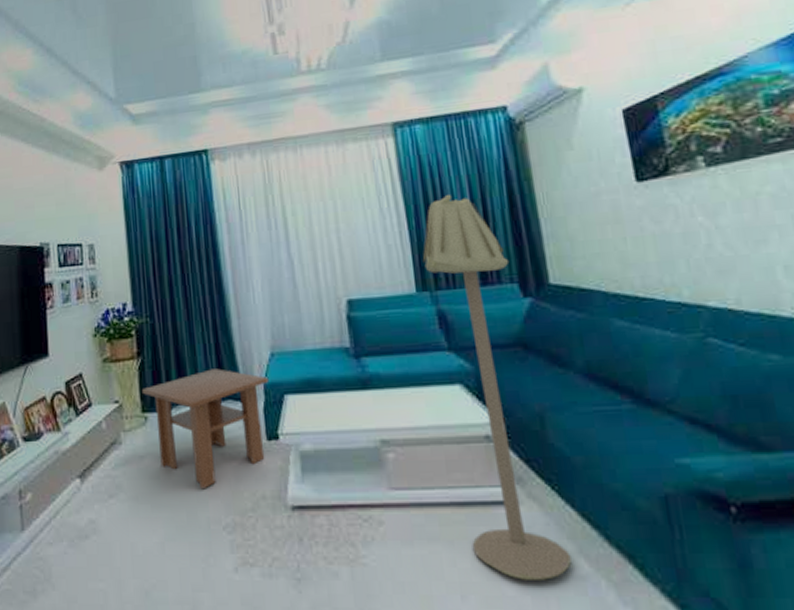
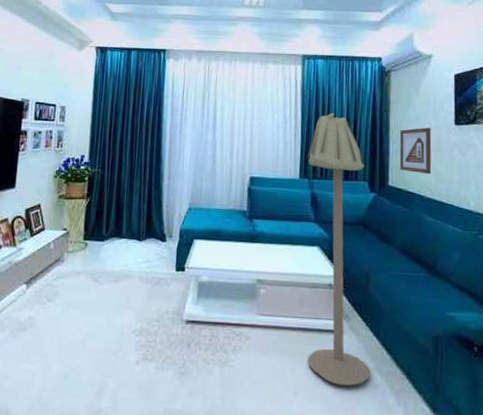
coffee table: present [141,368,269,490] -> none [86,214,184,302]
picture frame: none [552,191,613,260] -> present [399,127,432,175]

